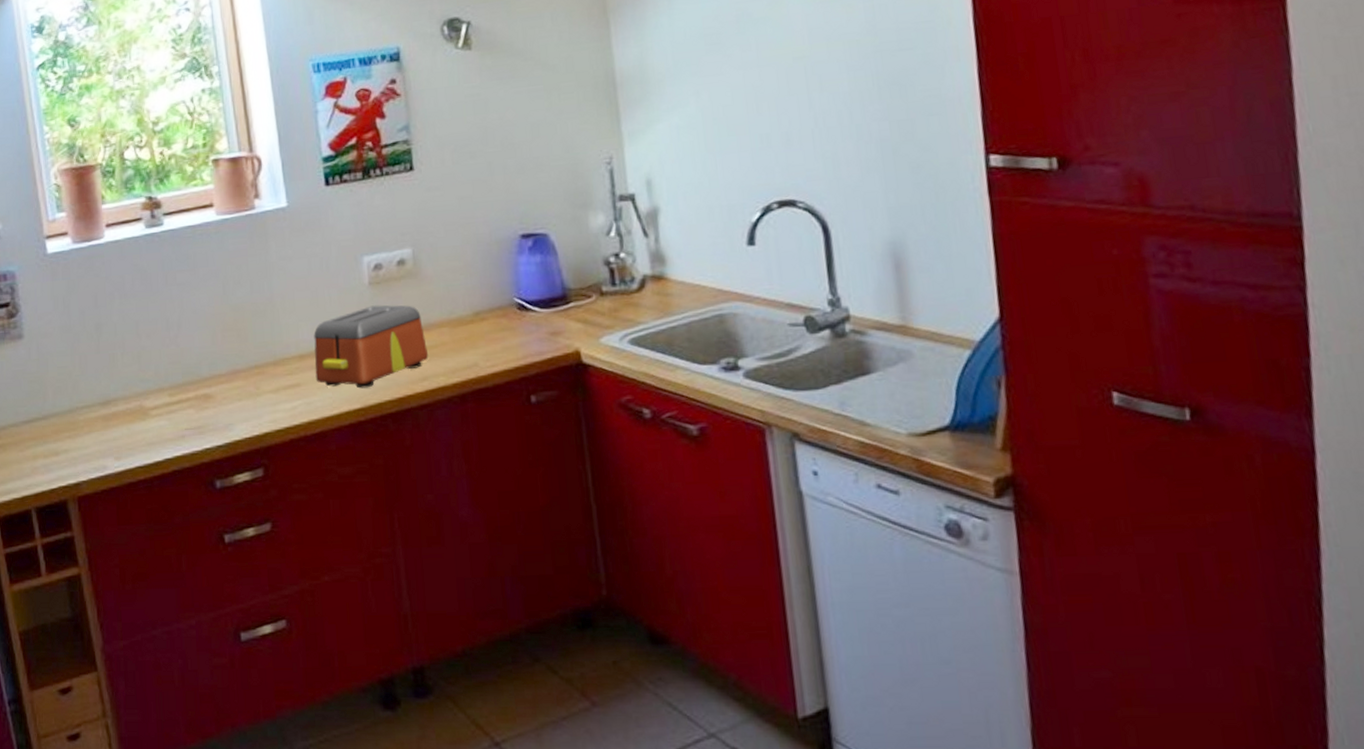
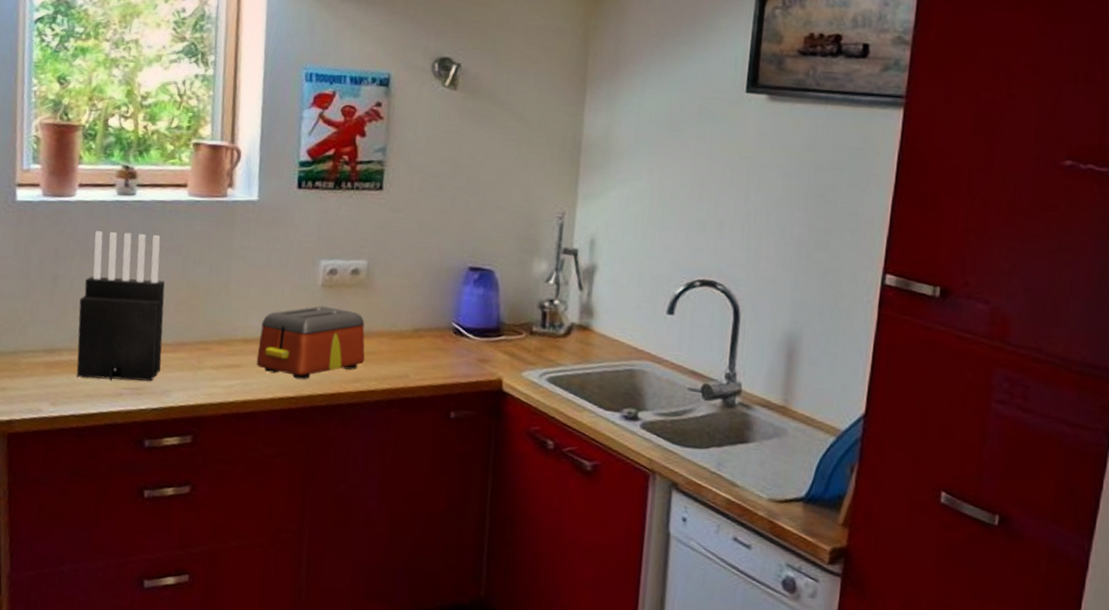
knife block: none [126,261,219,426] -> present [76,231,165,381]

